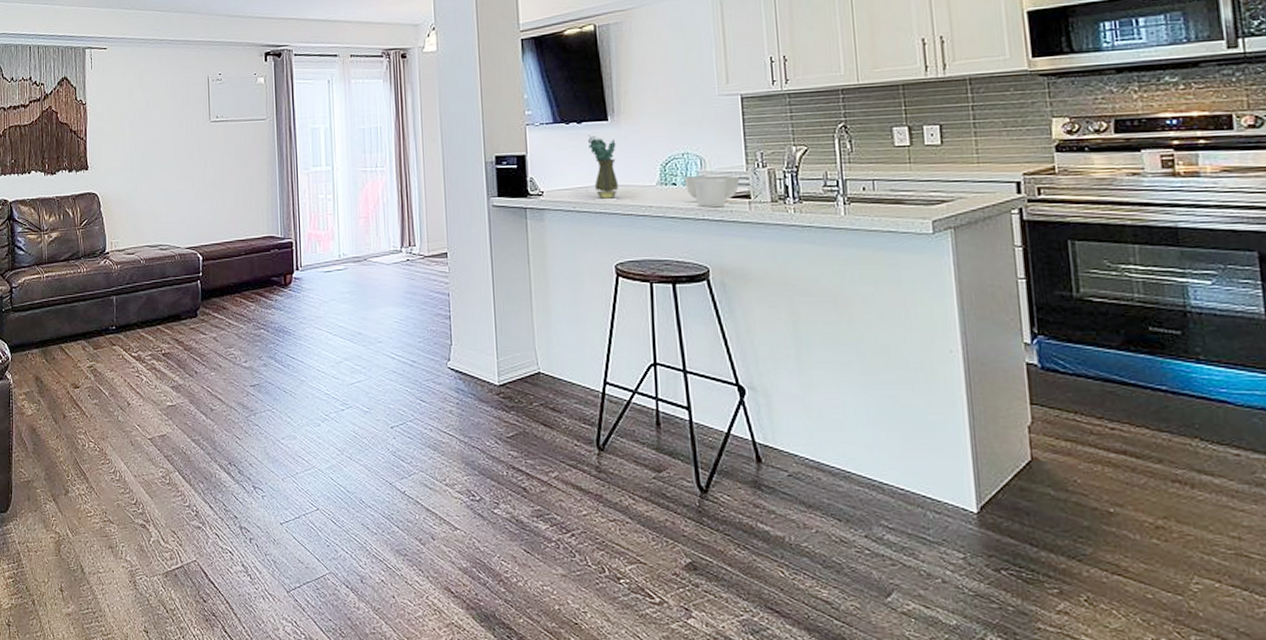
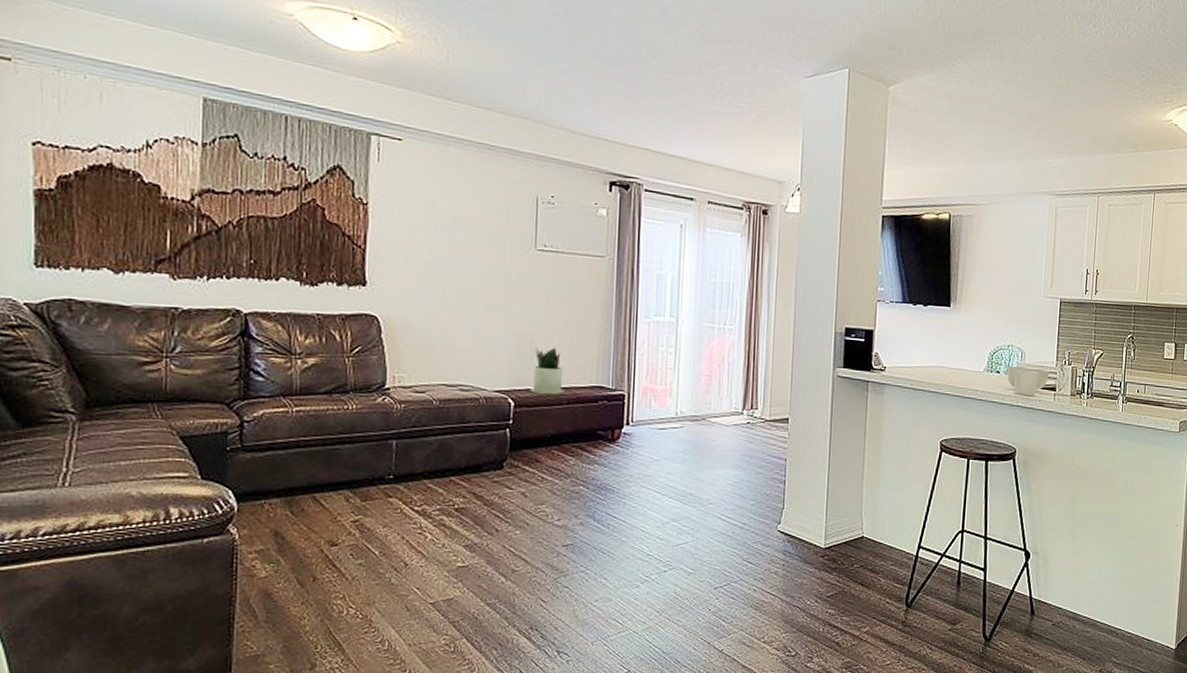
planter: none [213,205,242,248] -> present [529,347,564,396]
vase: present [588,135,619,199] -> none [931,318,955,380]

